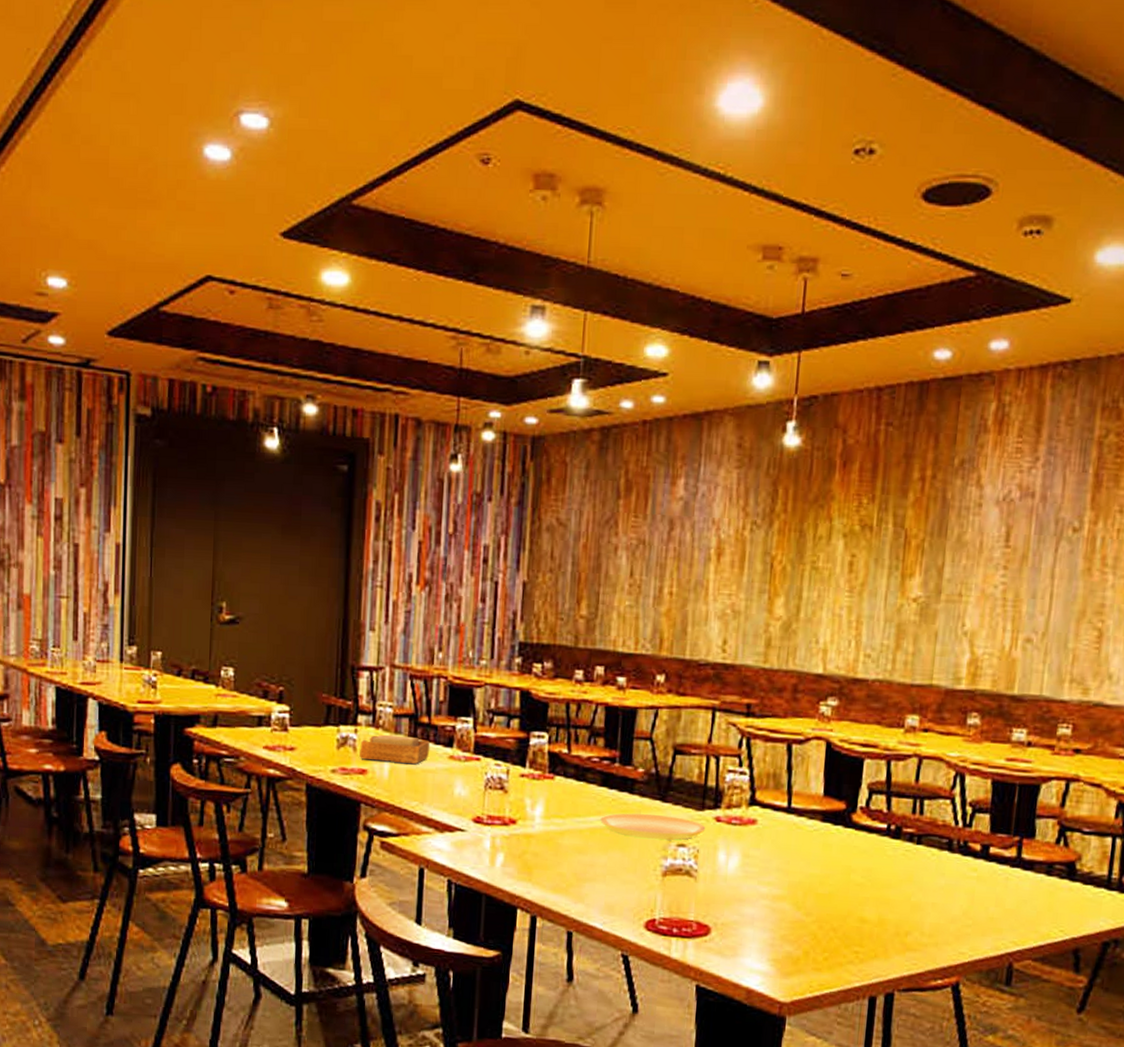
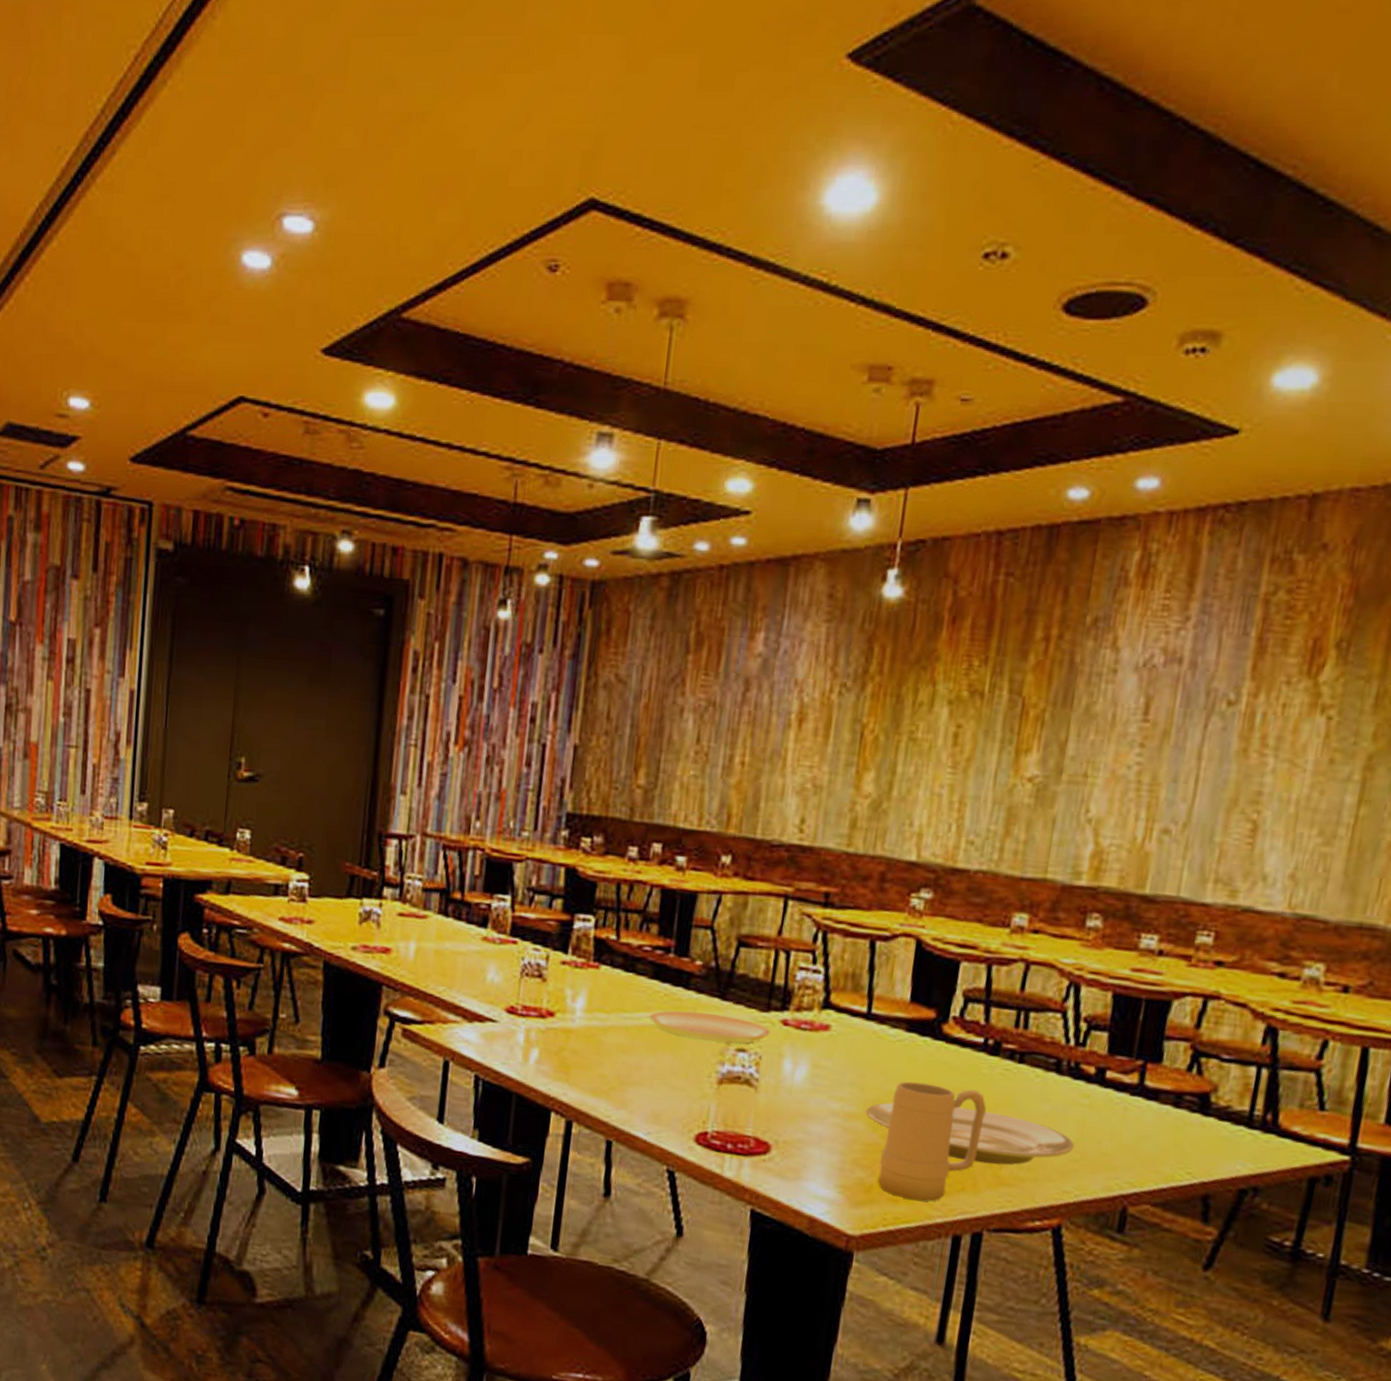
napkin holder: present [359,735,431,765] -> none [383,910,463,946]
plate: none [790,884,967,933] -> present [865,1102,1075,1165]
beer mug: none [803,865,892,969] -> present [877,1081,986,1202]

